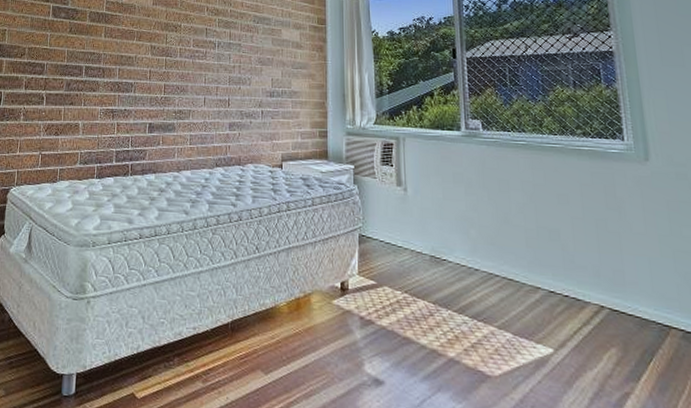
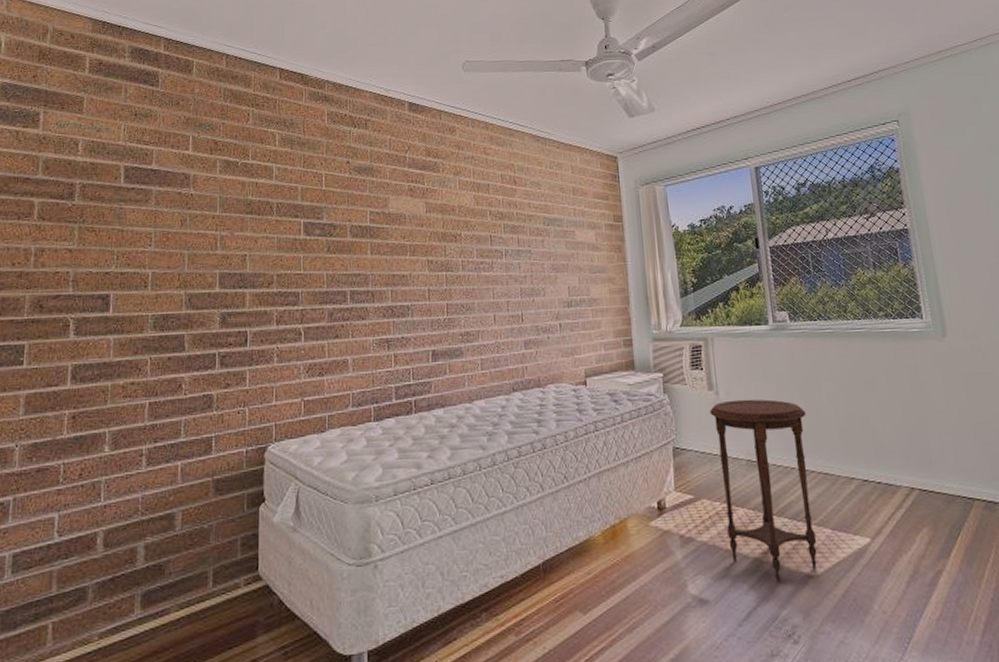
side table: none [397,197,497,377] -> present [710,399,817,583]

